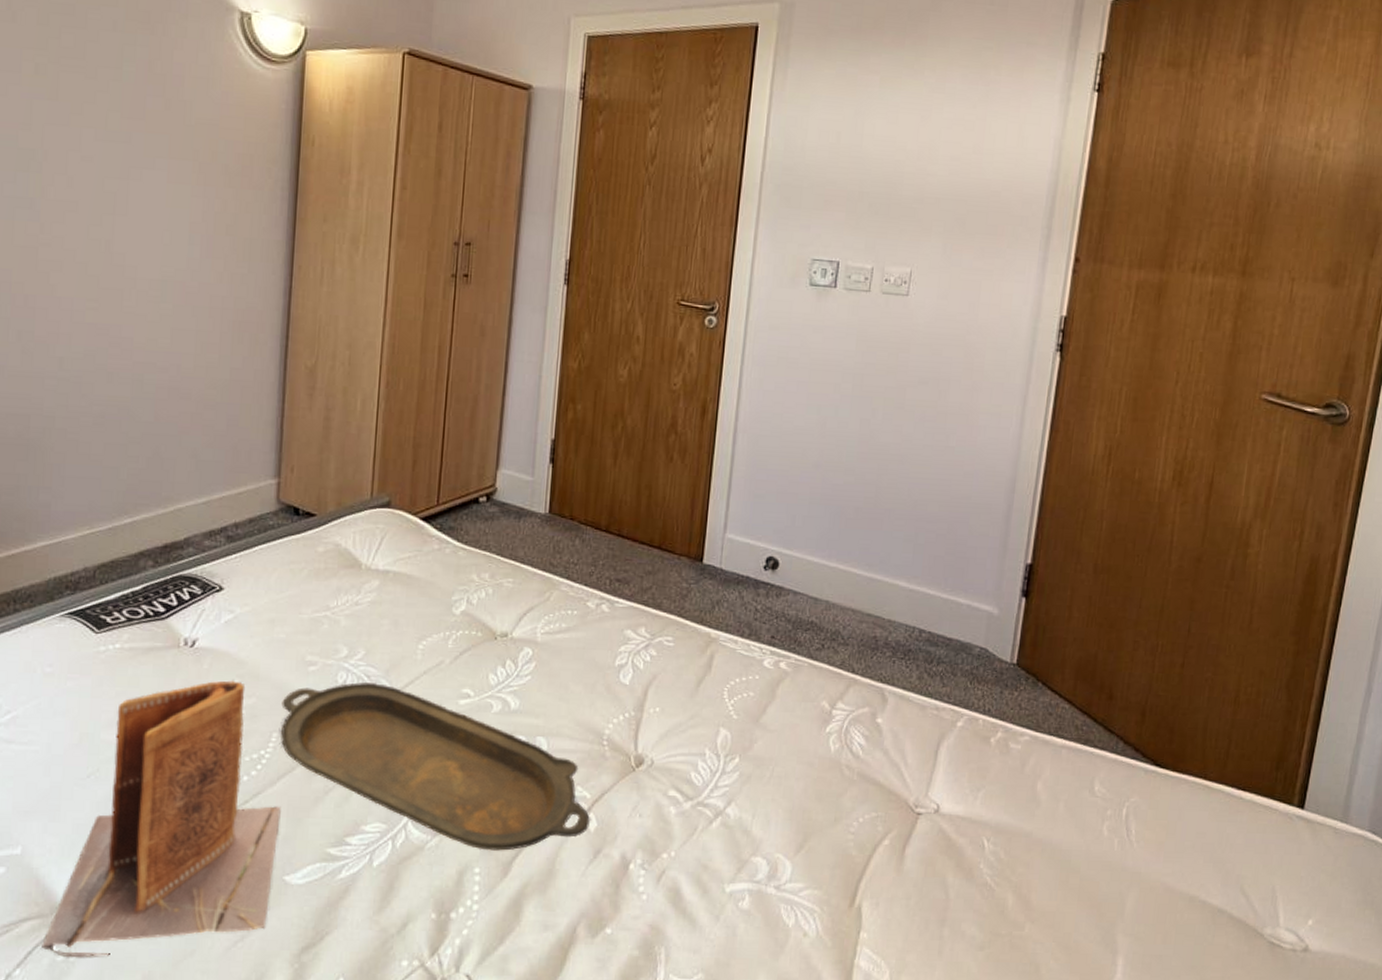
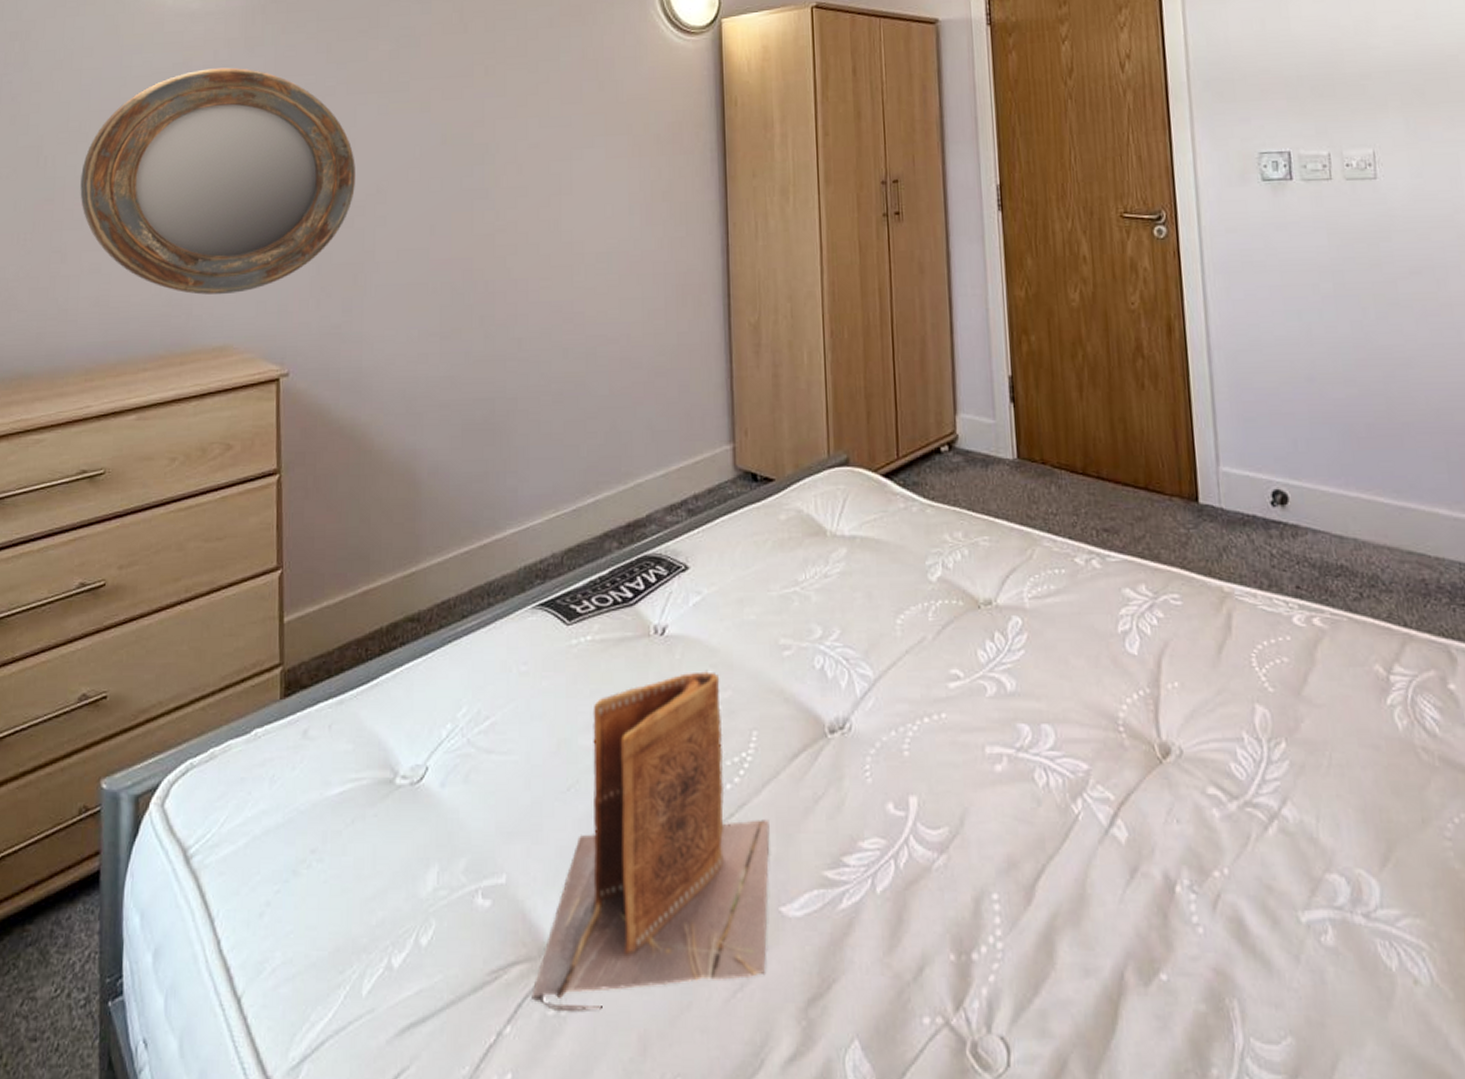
serving tray: present [281,681,590,851] -> none [759,665,1119,871]

